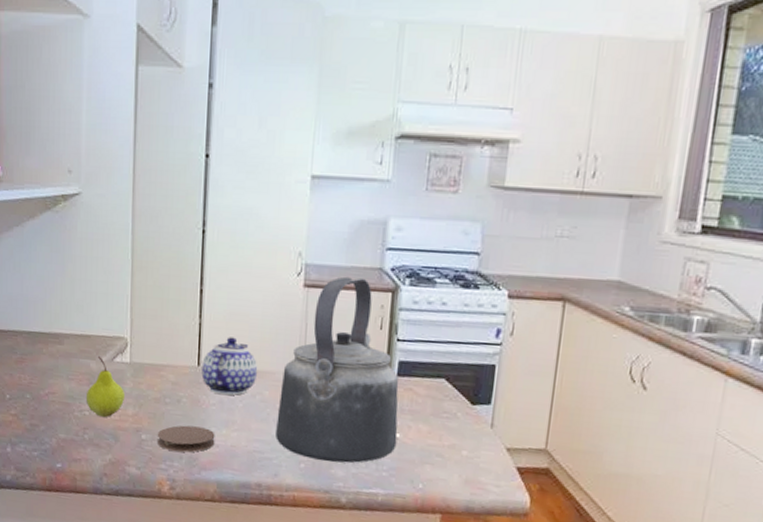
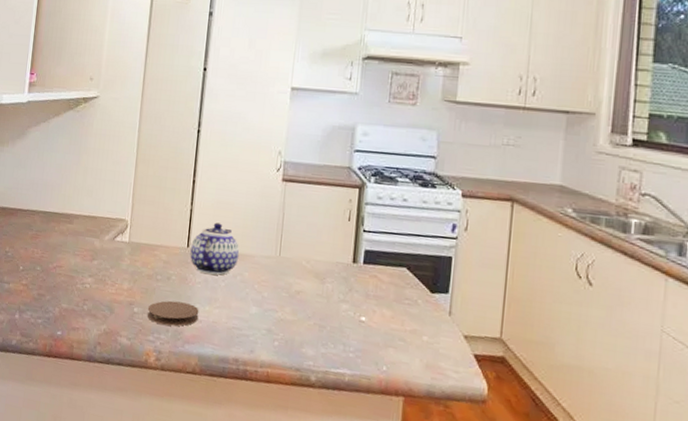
fruit: present [85,355,126,418] -> none [88,235,123,291]
kettle: present [276,276,399,463] -> none [253,173,365,343]

